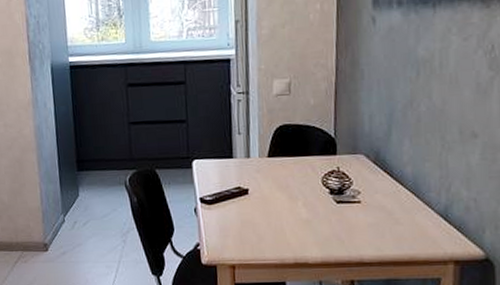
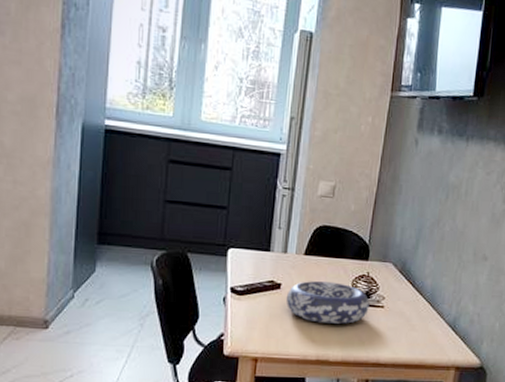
decorative bowl: none [255,181,344,225] -> present [285,281,370,324]

